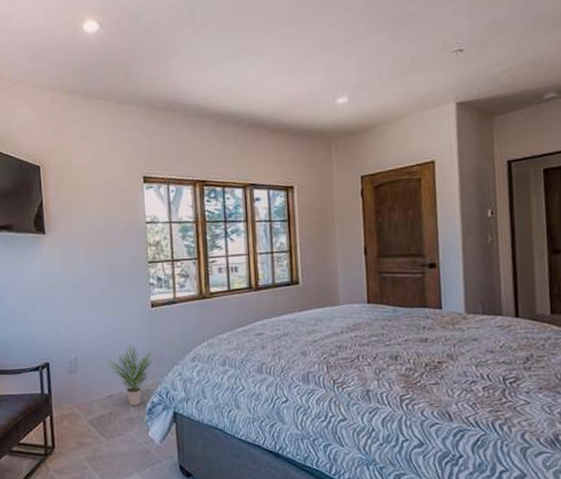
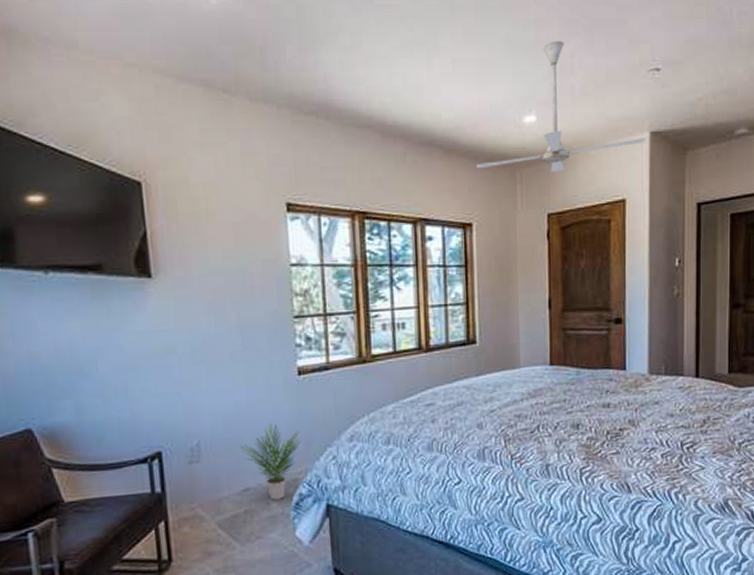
ceiling fan: none [295,36,452,143] -> present [475,41,645,172]

